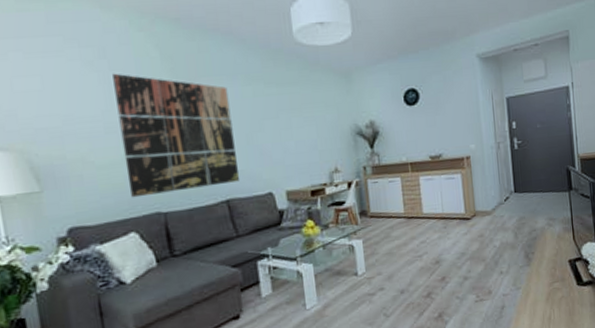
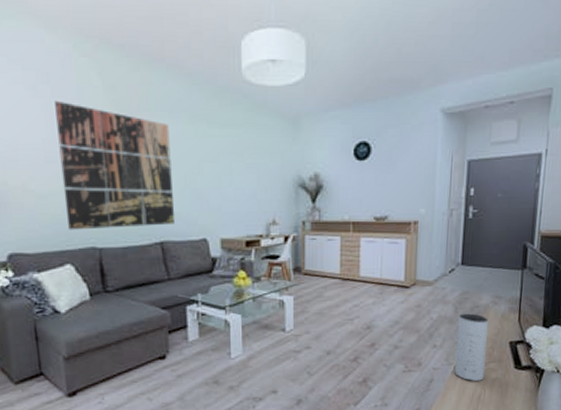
speaker: none [519,237,551,303] -> present [455,313,488,381]

